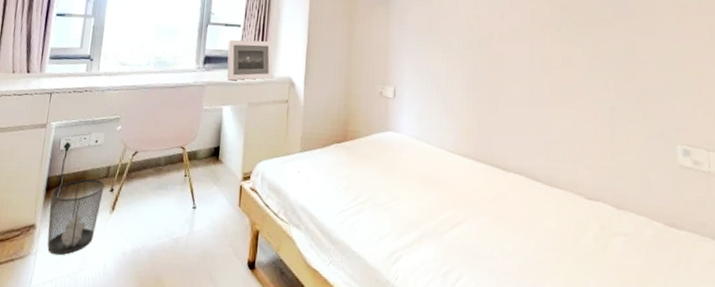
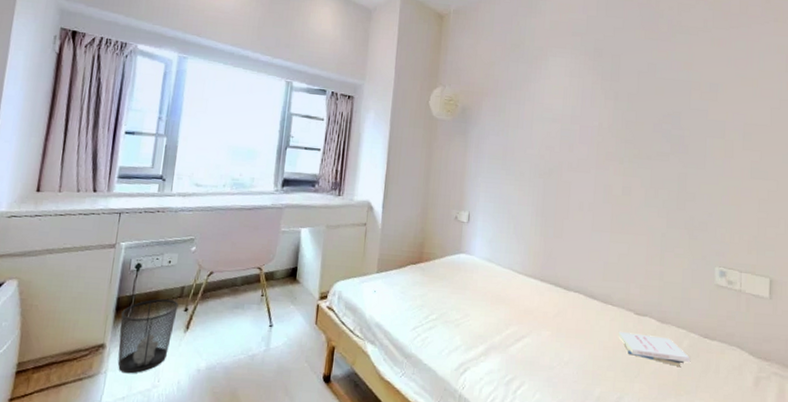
picture frame: present [227,39,274,81] -> none [305,163,353,204]
books: none [567,217,655,260] -> present [618,331,690,366]

